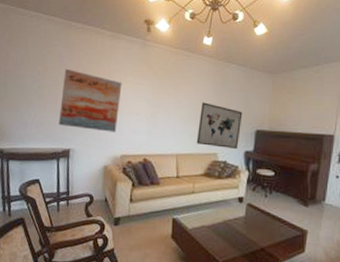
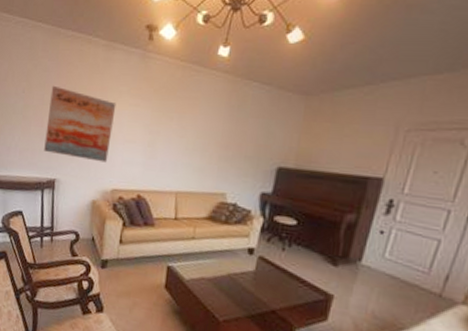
wall art: present [196,102,243,150] -> none [200,130,263,190]

